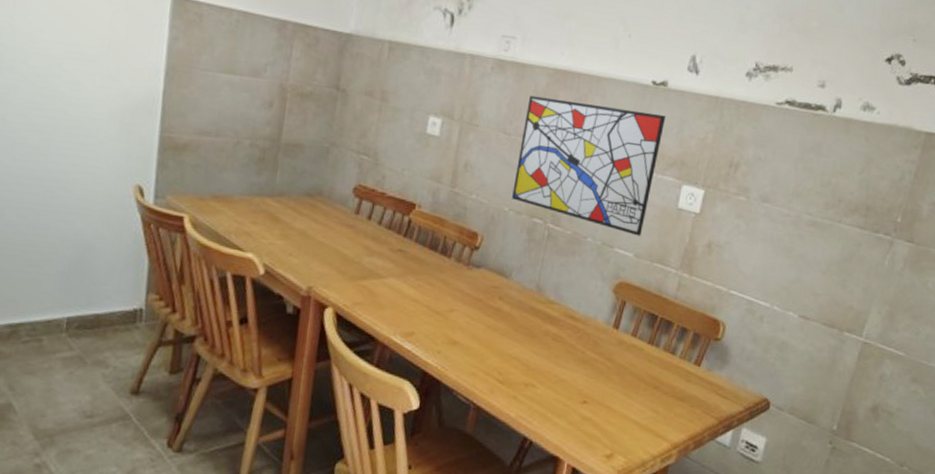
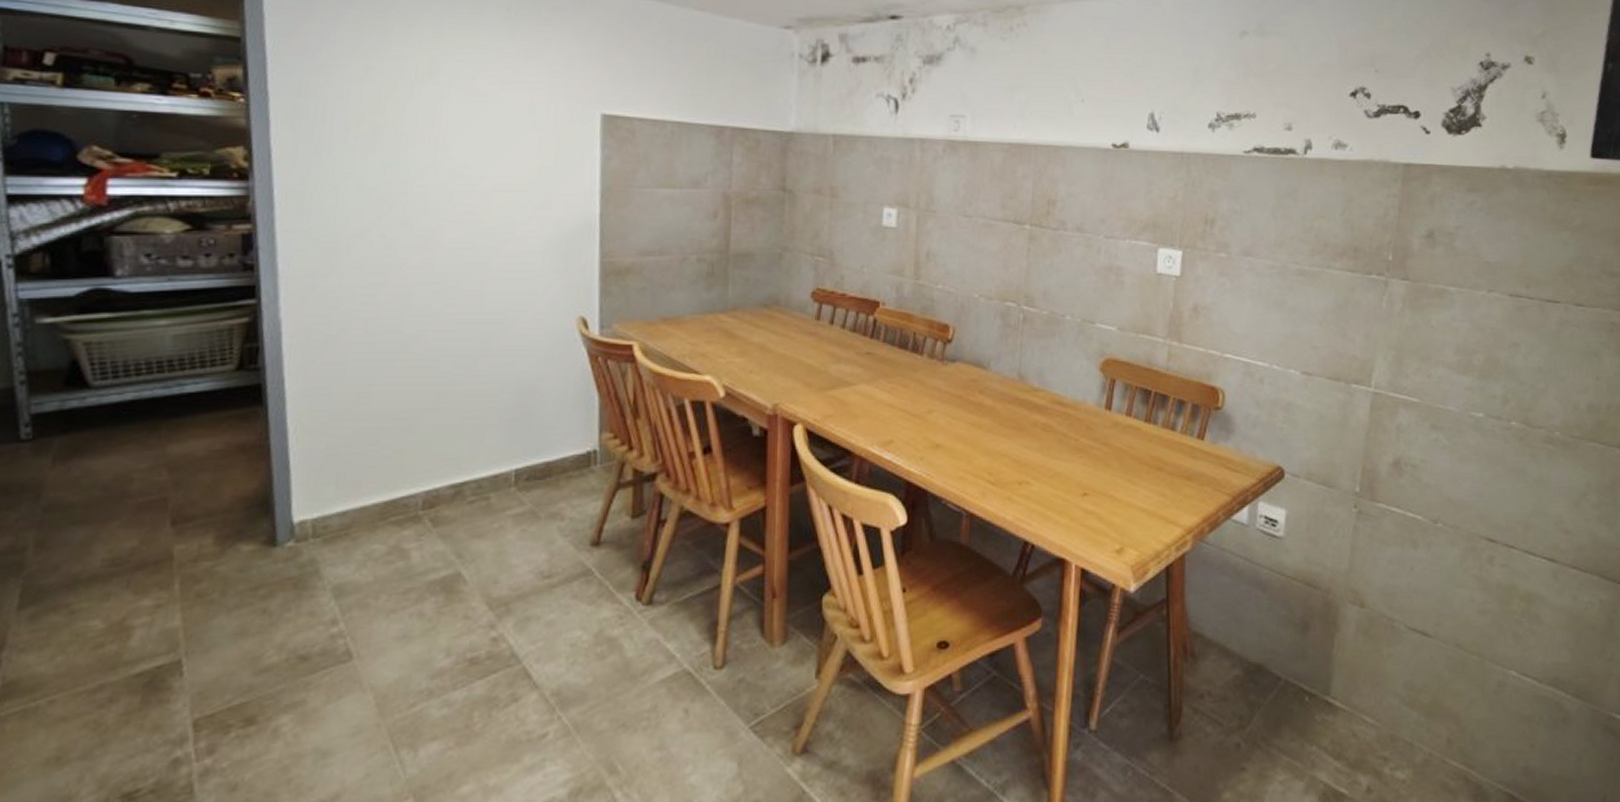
wall art: present [512,95,667,236] -> none [980,173,1132,308]

